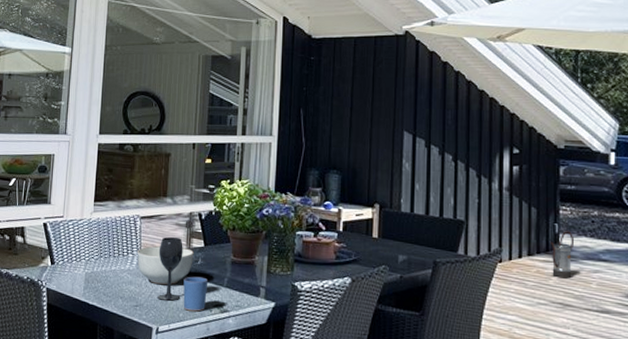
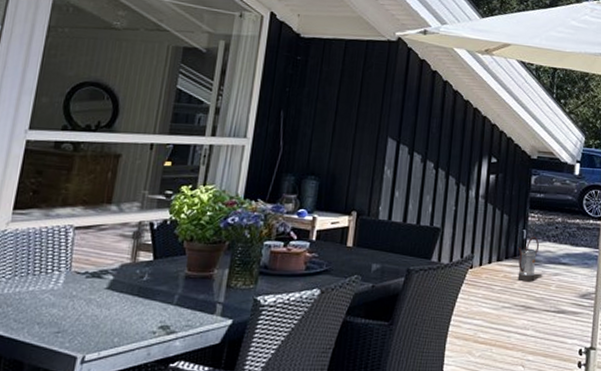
bowl: present [137,245,195,286] -> none [65,260,141,307]
wine glass: present [157,237,183,301] -> none [87,250,127,324]
mug: present [183,276,209,312] -> none [119,294,155,335]

